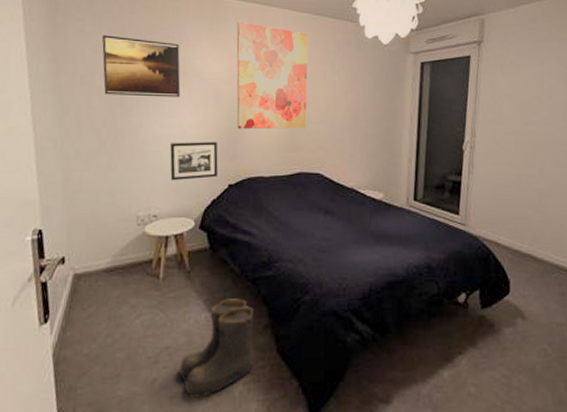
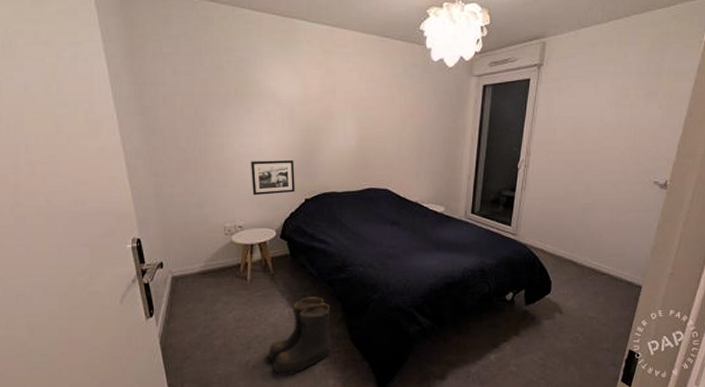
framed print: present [102,35,181,98] -> none [179,57,258,119]
wall art: present [236,21,308,130] -> none [308,43,377,149]

